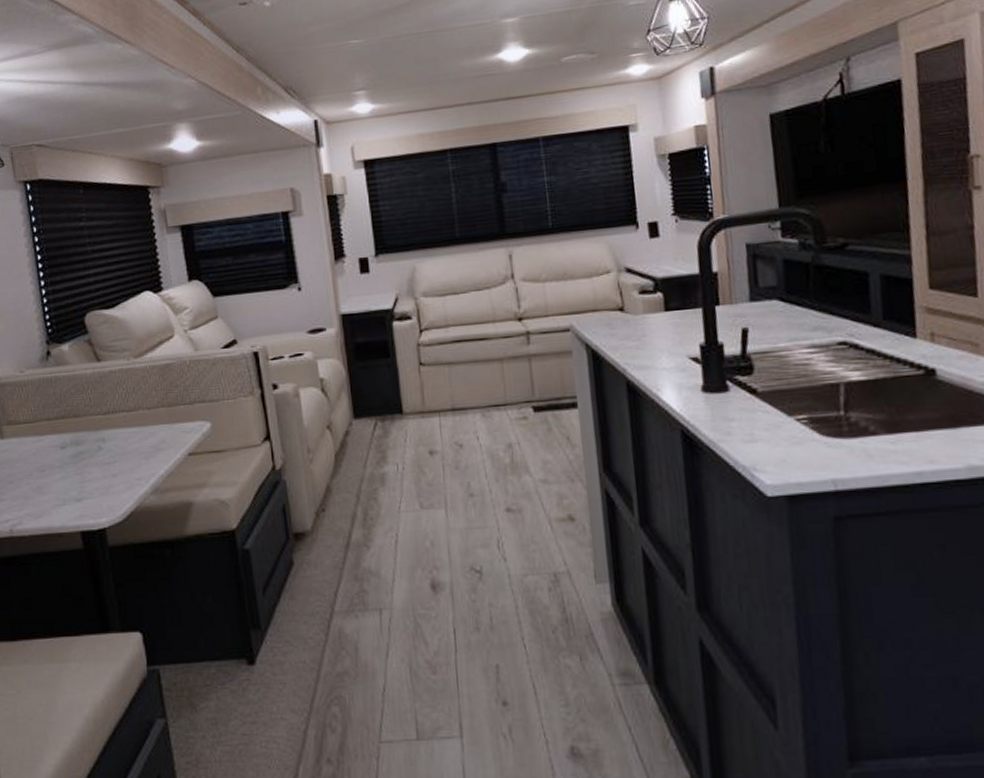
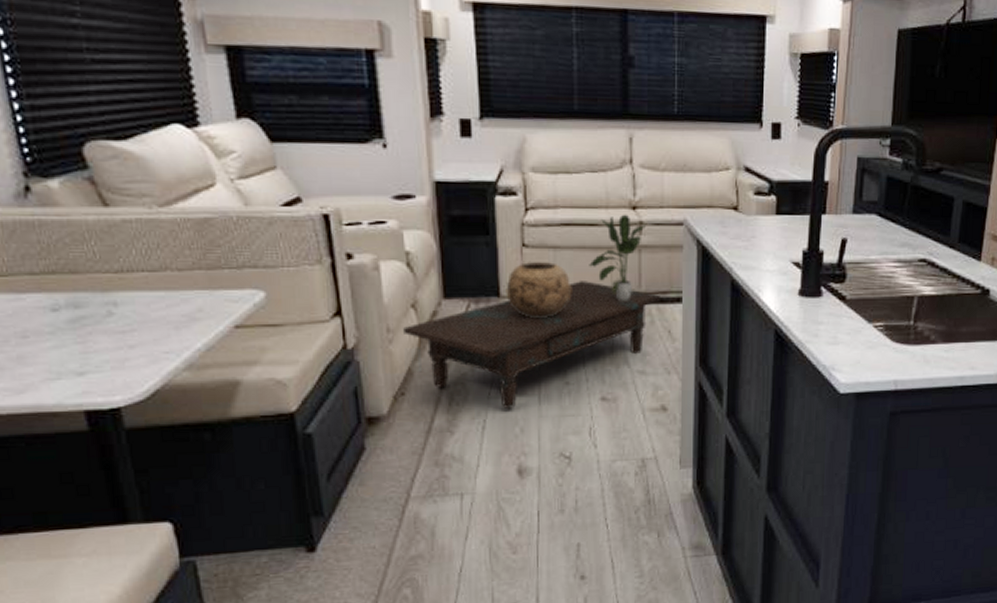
coffee table: none [321,393,555,523] -> present [403,281,660,410]
decorative bowl: none [407,378,469,432] -> present [506,262,572,318]
potted plant: none [482,326,534,410] -> present [589,214,647,300]

